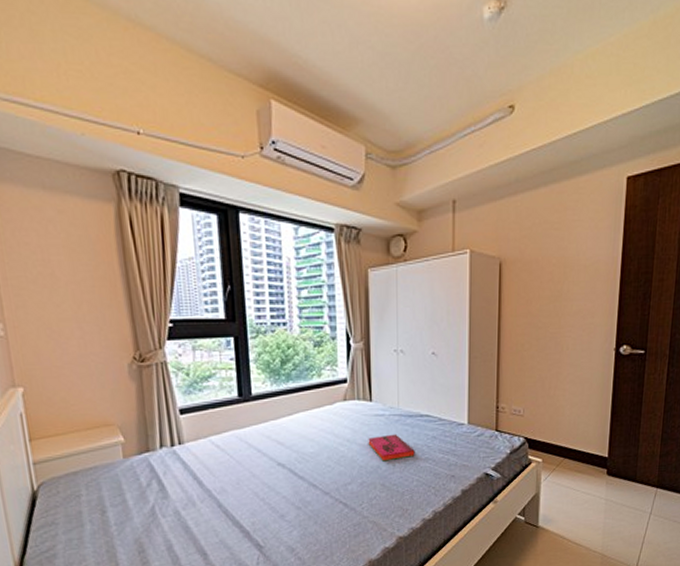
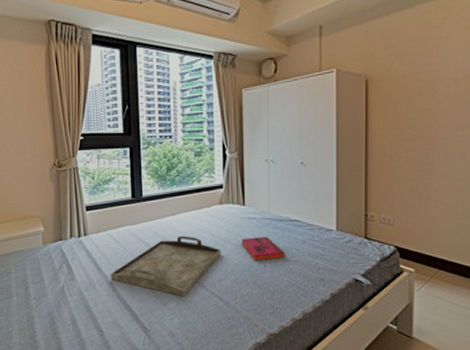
serving tray: none [214,438,346,506] -> present [110,235,221,297]

